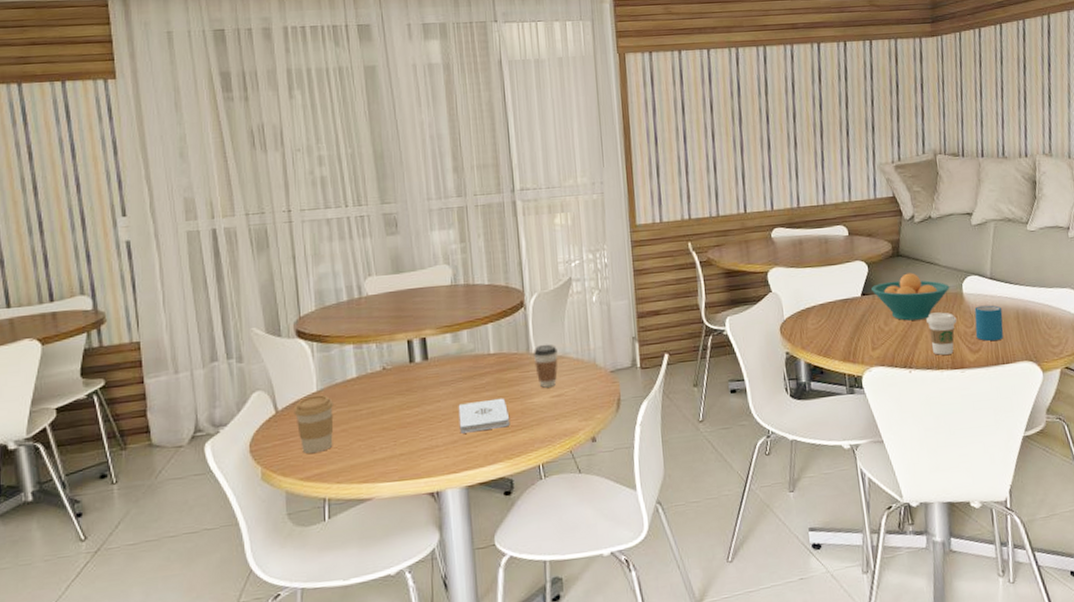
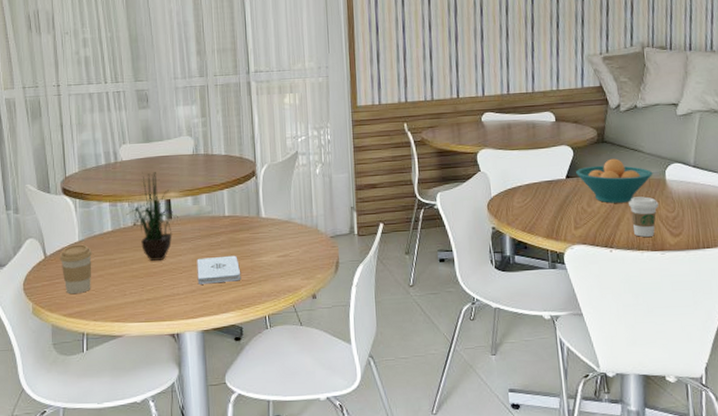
potted plant: none [373,307,437,410] -> present [126,172,179,261]
coffee cup: present [533,344,558,388] -> none [262,210,284,248]
mug: present [974,305,1004,342] -> none [676,191,705,227]

